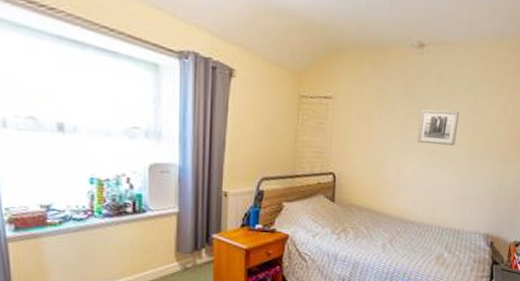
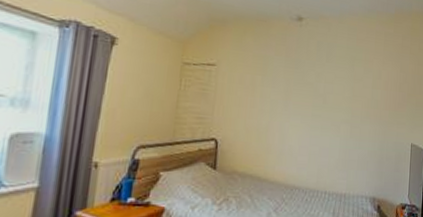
wall art: present [417,109,459,146] -> none [299,75,338,110]

